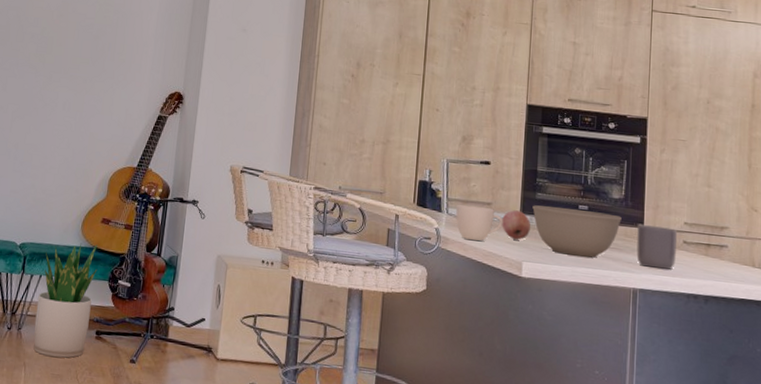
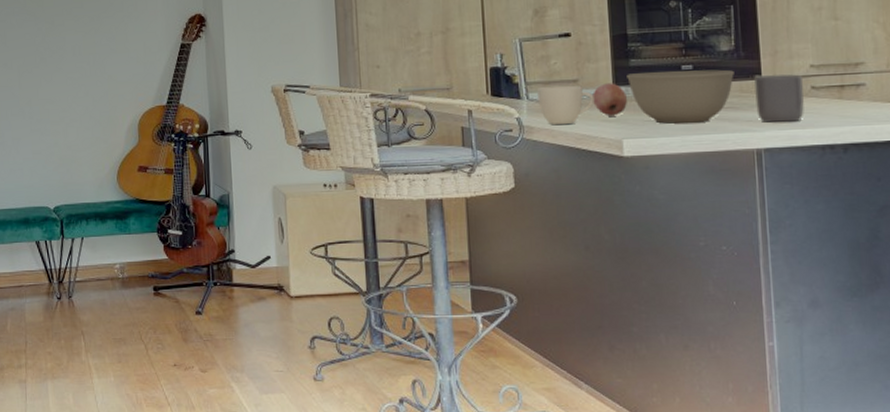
planter: present [33,243,98,358] -> none [83,196,145,321]

